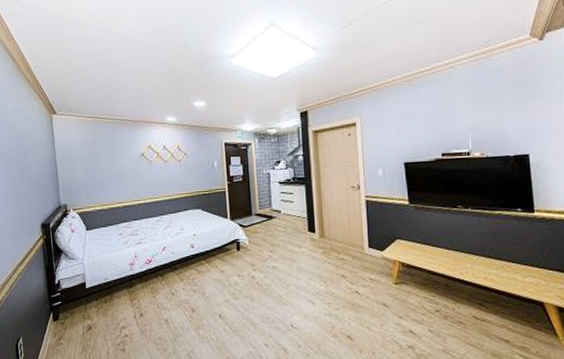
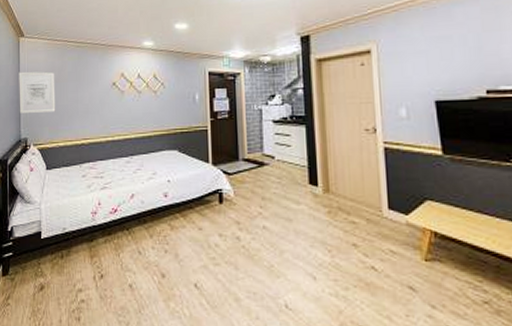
wall art: none [54,145,91,183] -> present [19,71,56,113]

